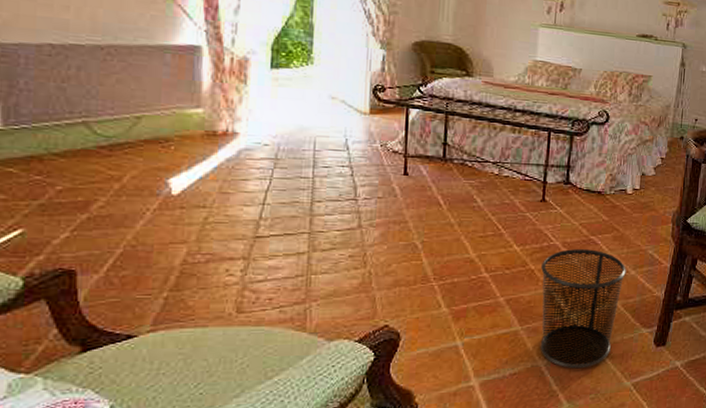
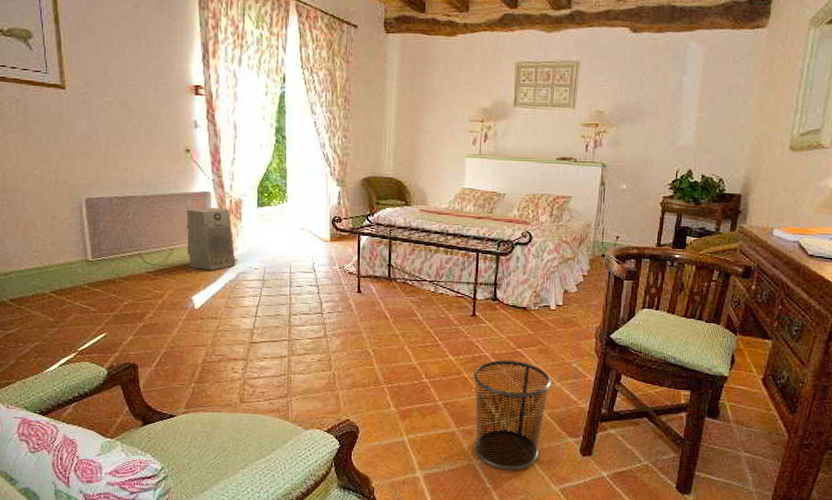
air purifier: none [161,64,237,146] -> present [186,207,236,270]

